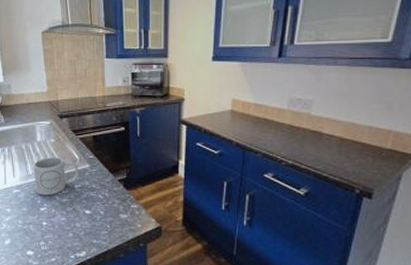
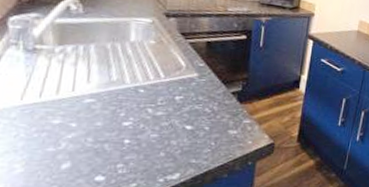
mug: present [33,157,79,196] -> none [118,61,184,108]

